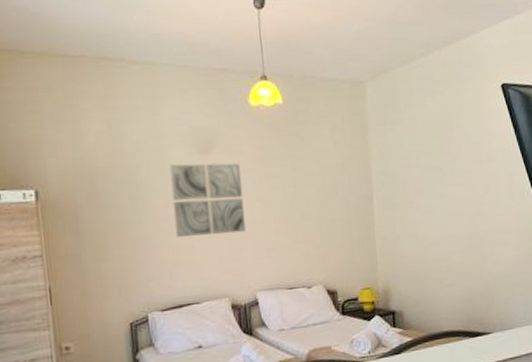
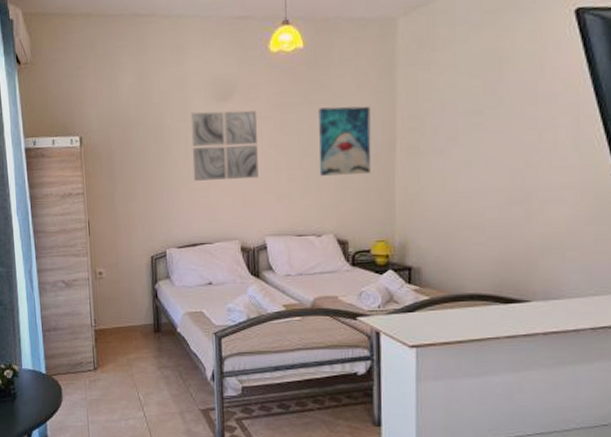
wall art: none [301,161,353,228] -> present [318,106,371,176]

